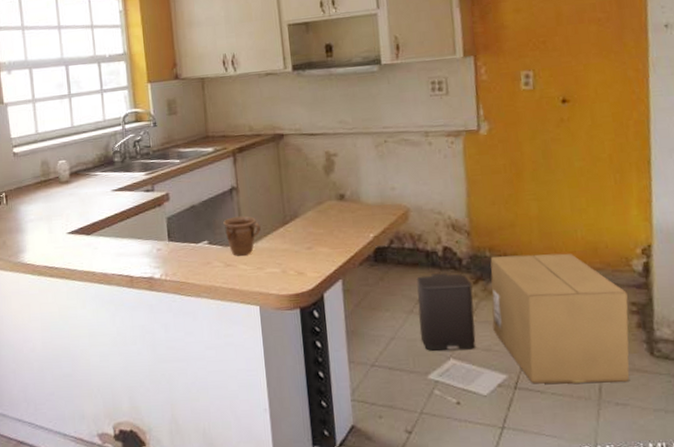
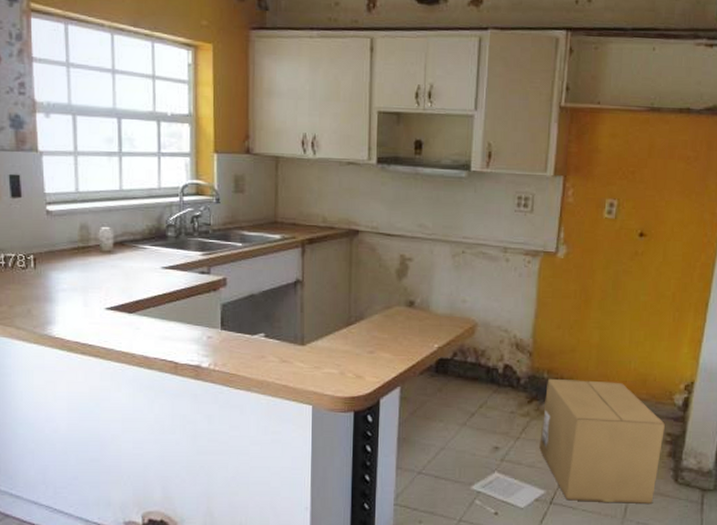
mug: present [223,216,261,256] -> none [283,311,323,353]
pedal bin: present [416,273,476,351] -> none [470,390,526,465]

